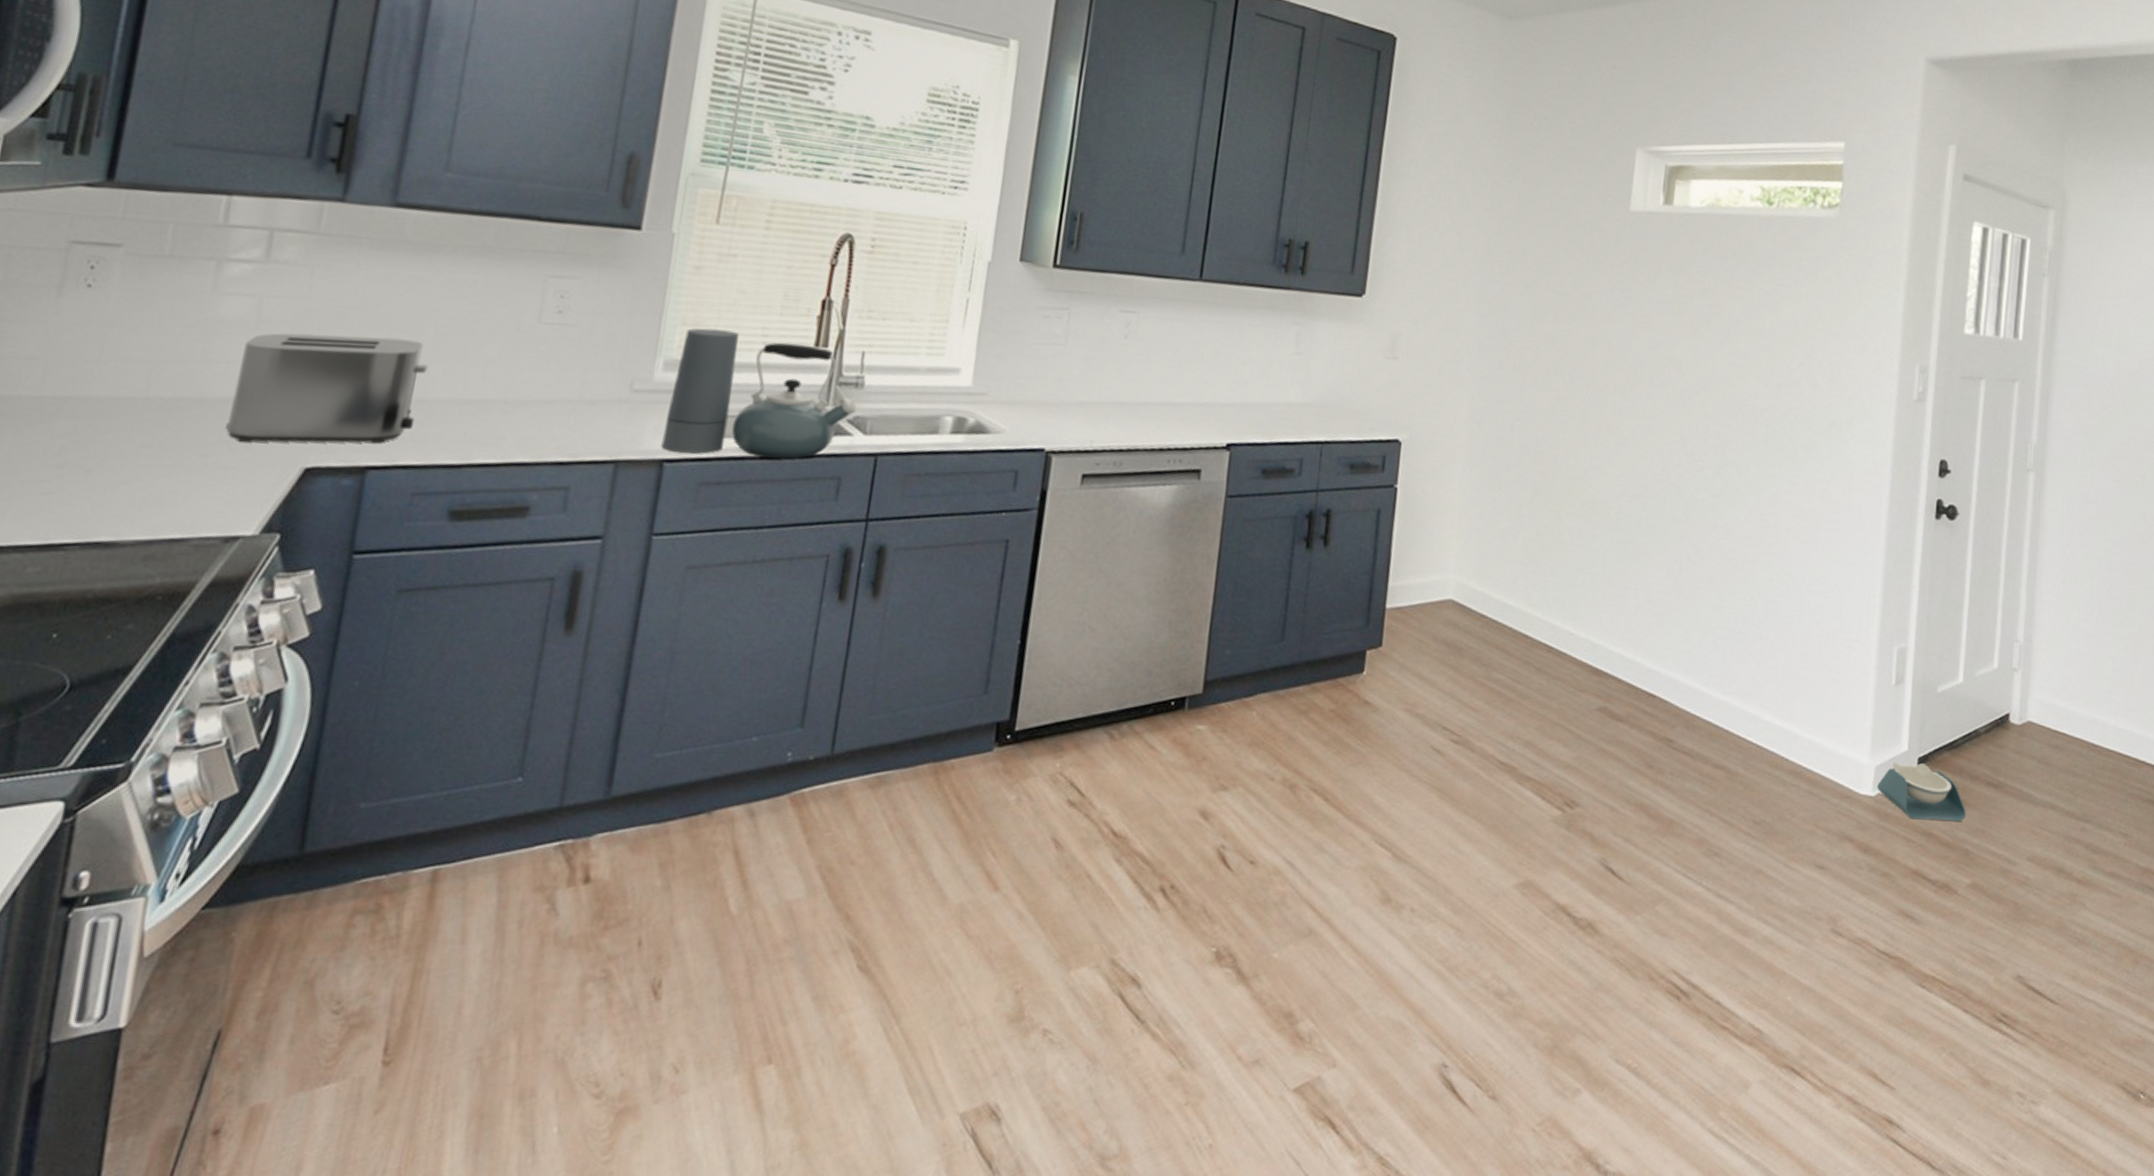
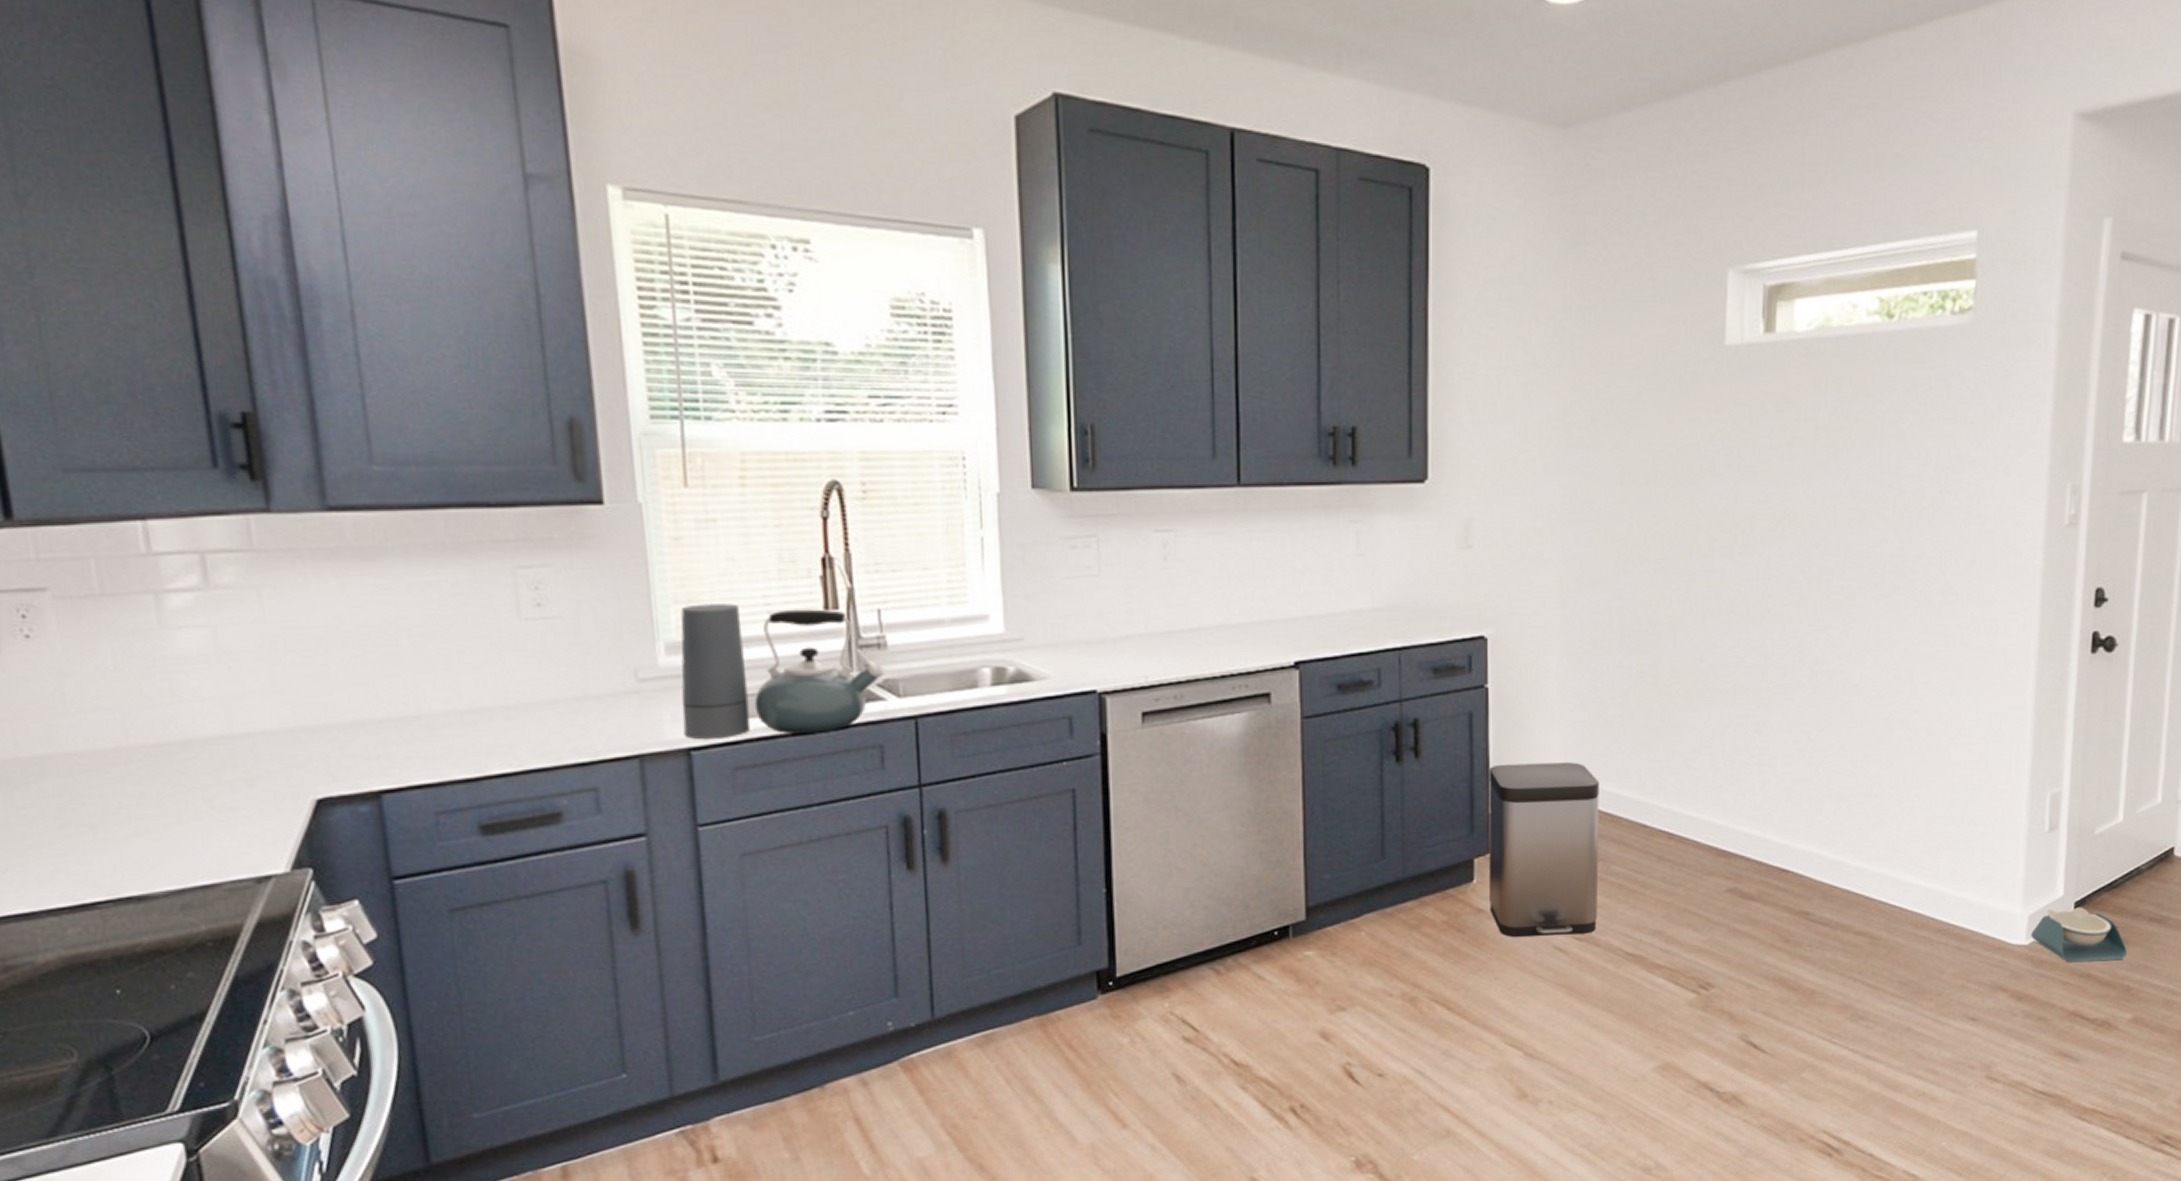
toaster: present [225,333,428,443] -> none [213,654,417,780]
pedal bin: none [1375,561,1489,738] -> present [1488,762,1600,937]

